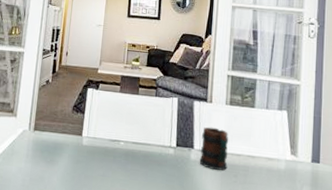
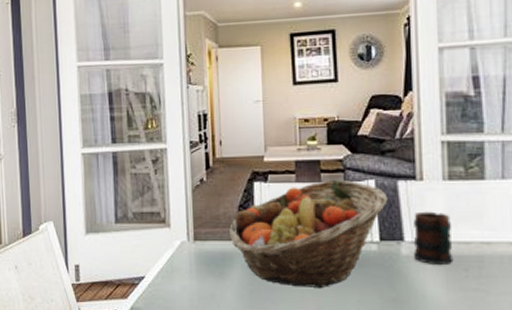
fruit basket: none [63,93,186,181] -> present [229,179,388,289]

